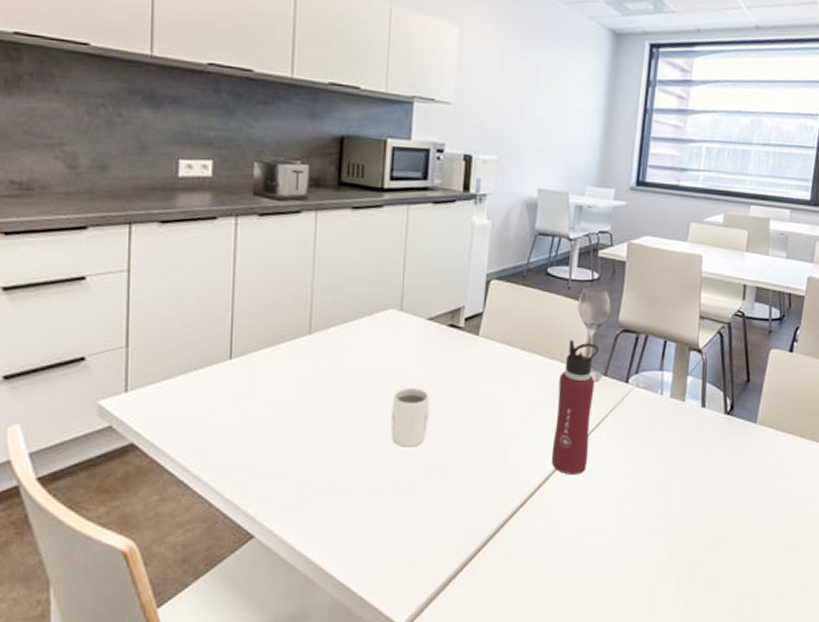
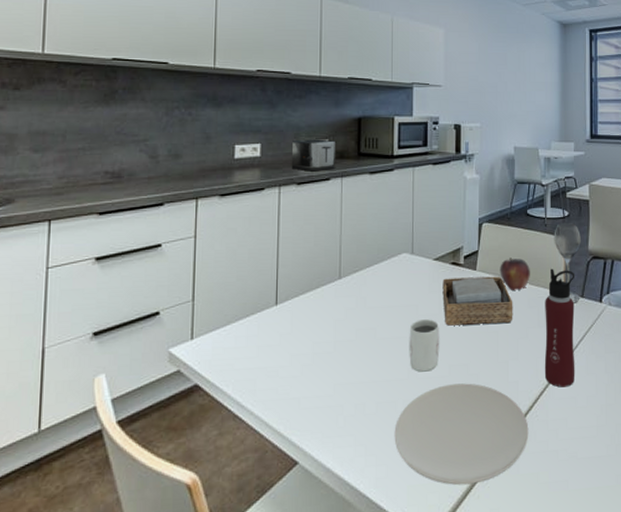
plate: none [368,463,528,572] -> present [394,383,529,485]
napkin holder: none [435,342,521,400] -> present [442,276,513,326]
fruit: none [507,323,545,362] -> present [500,258,530,290]

